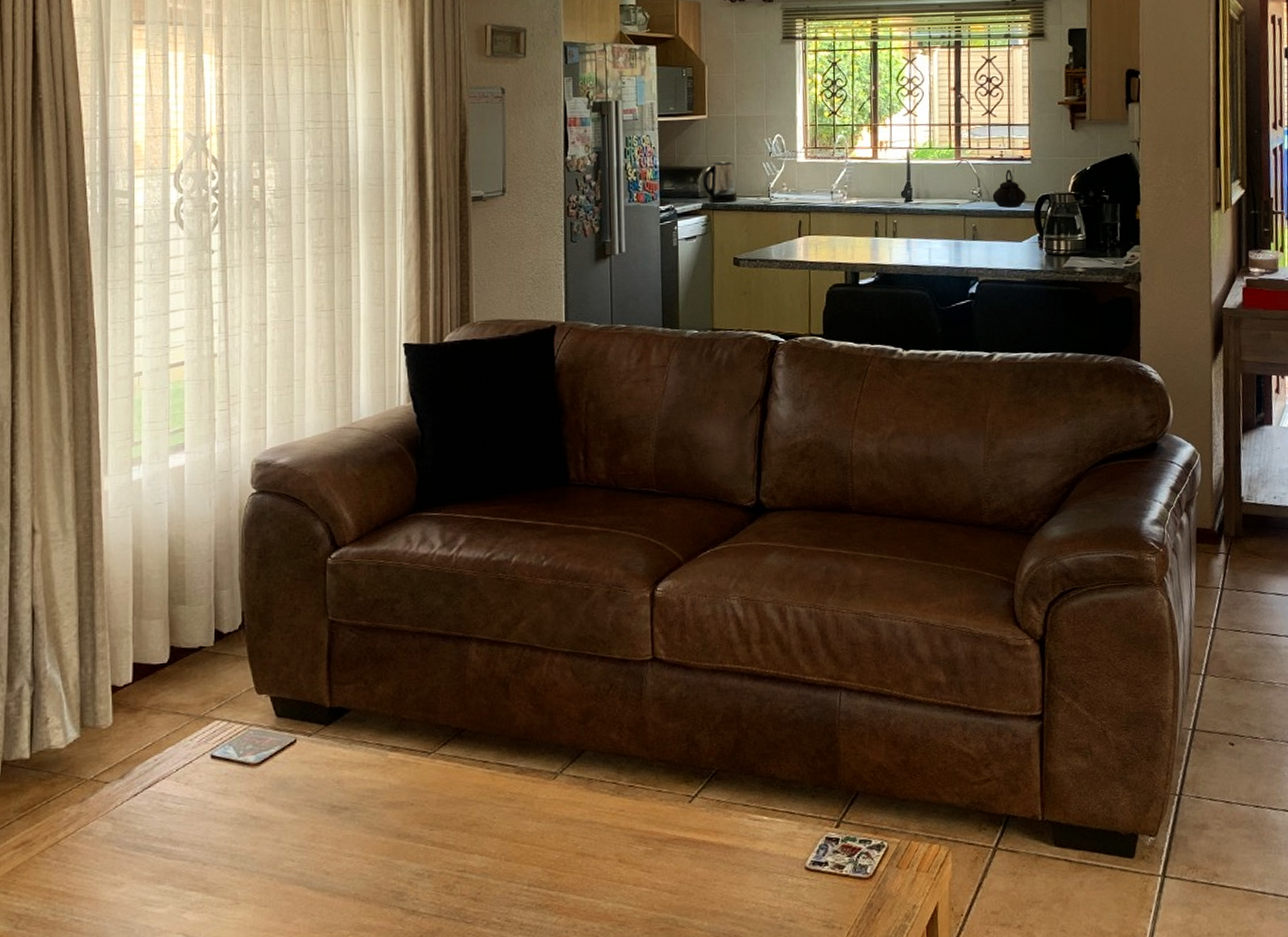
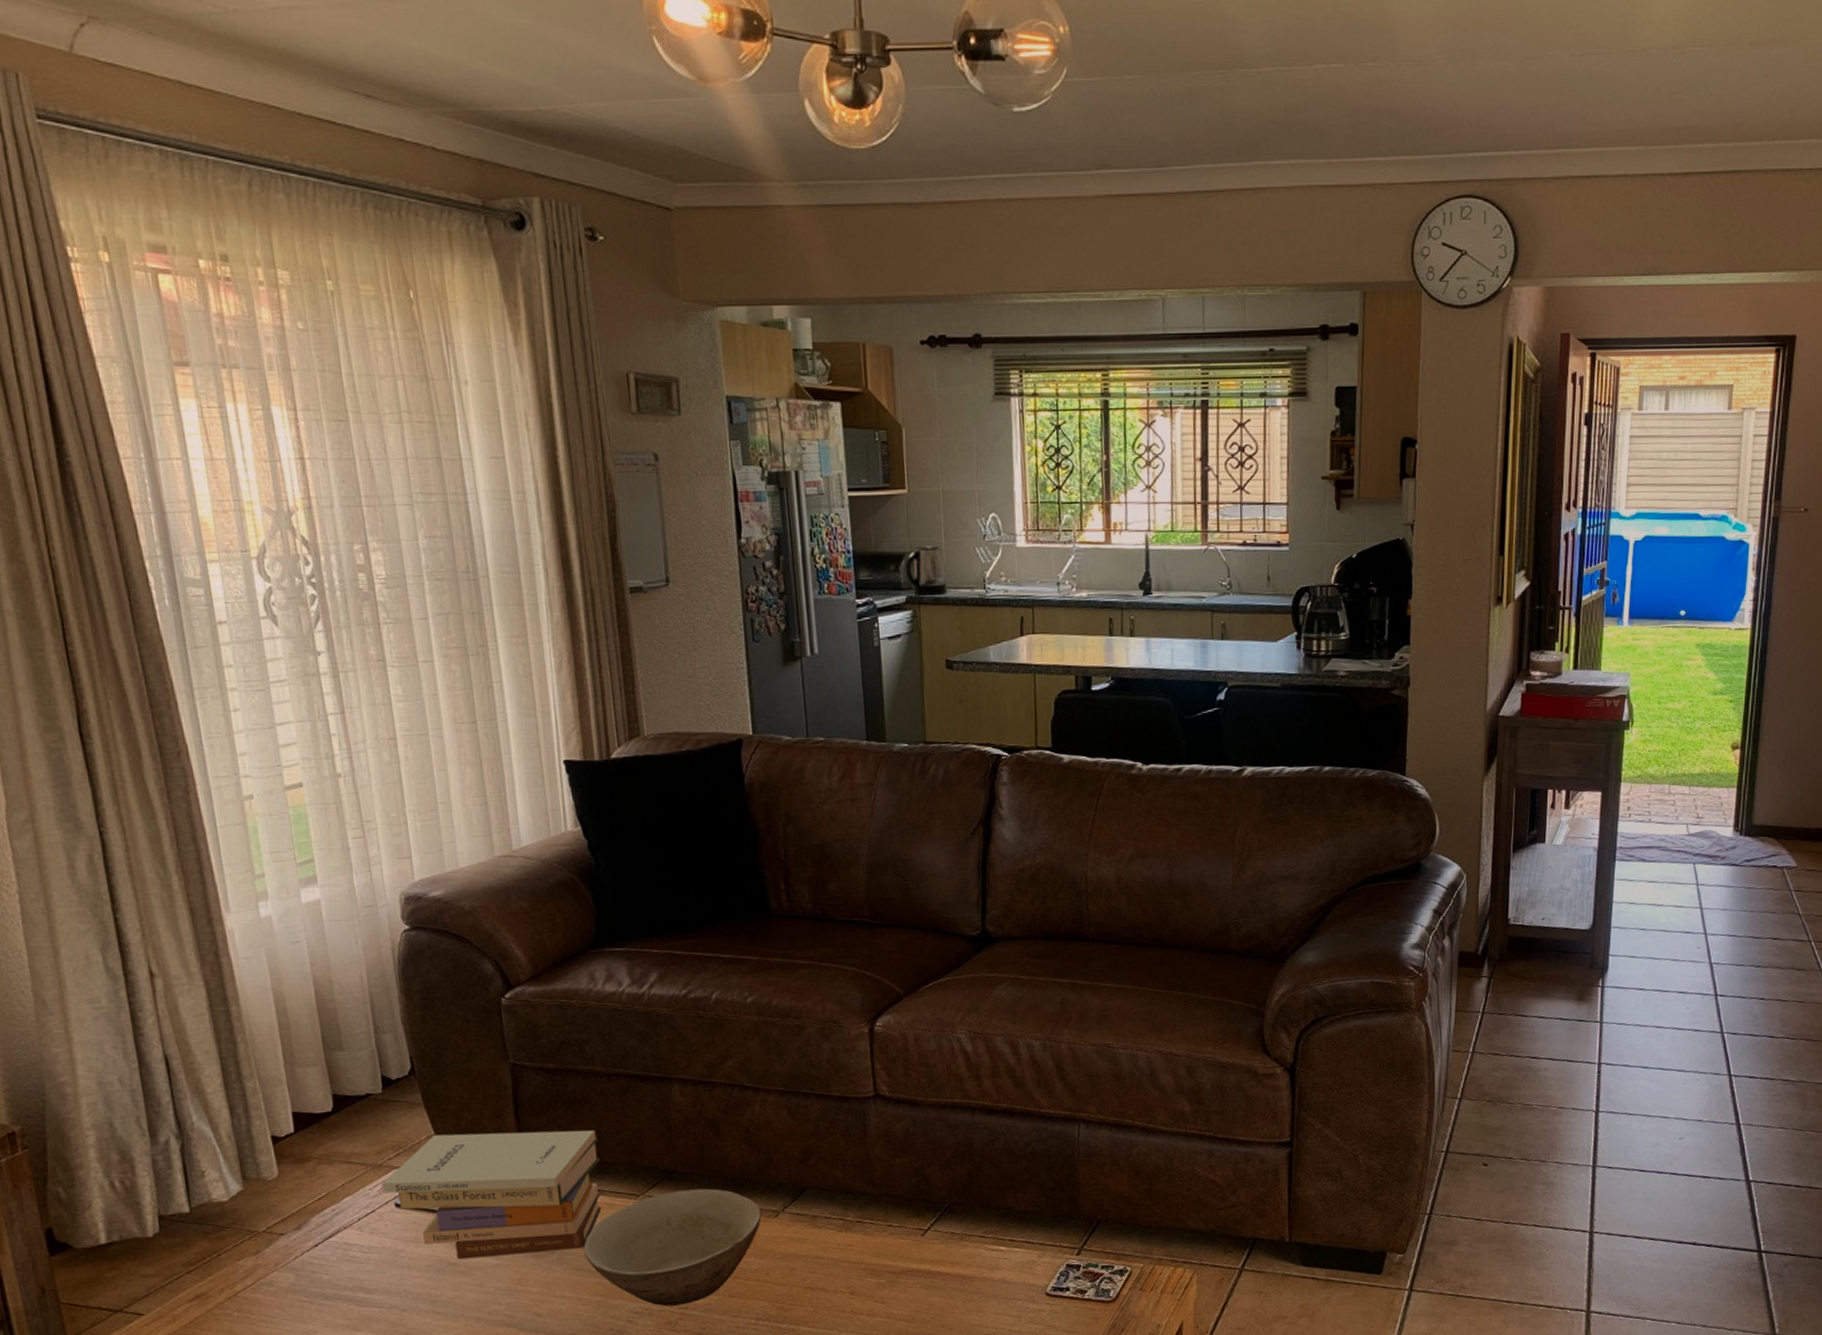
books: none [201,686,400,813] -> present [381,1130,602,1259]
bowl: none [375,748,541,869] -> present [583,1188,762,1307]
teapot: present [992,169,1026,208] -> none [1244,557,1283,602]

